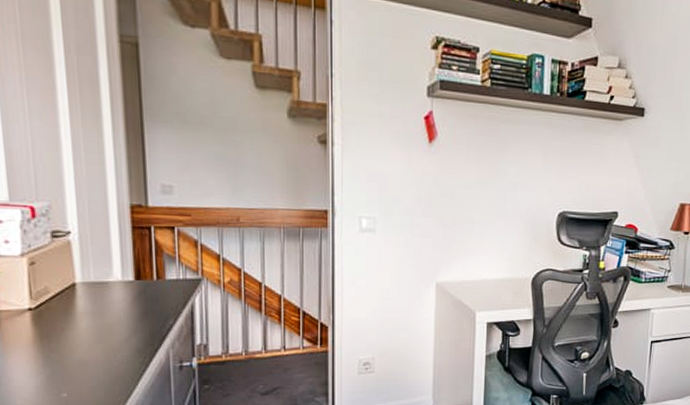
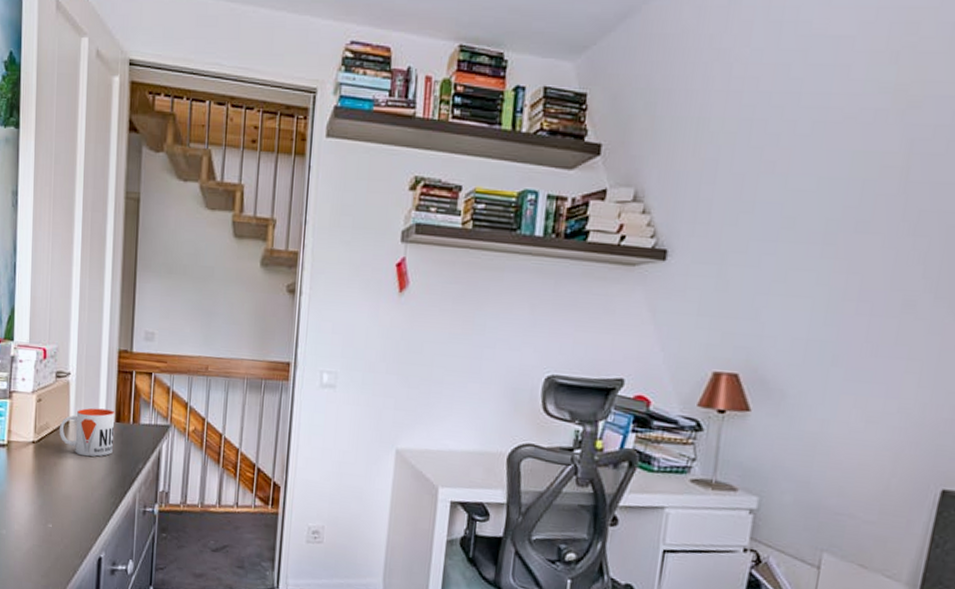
mug: none [63,267,136,319] -> present [59,408,115,457]

